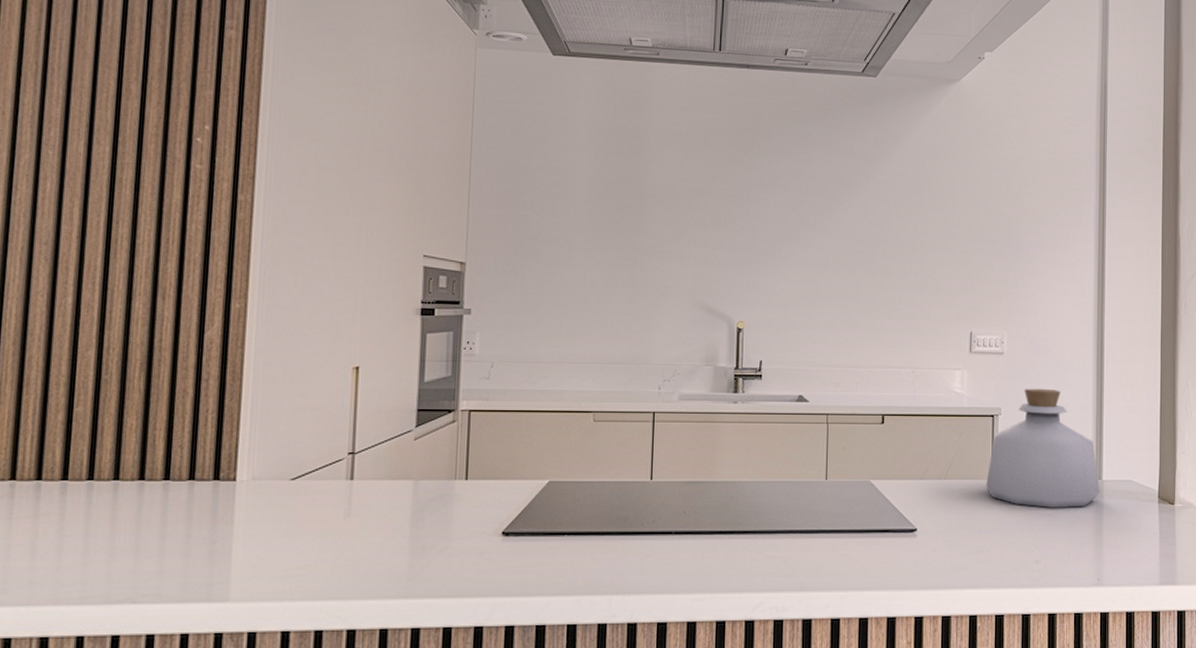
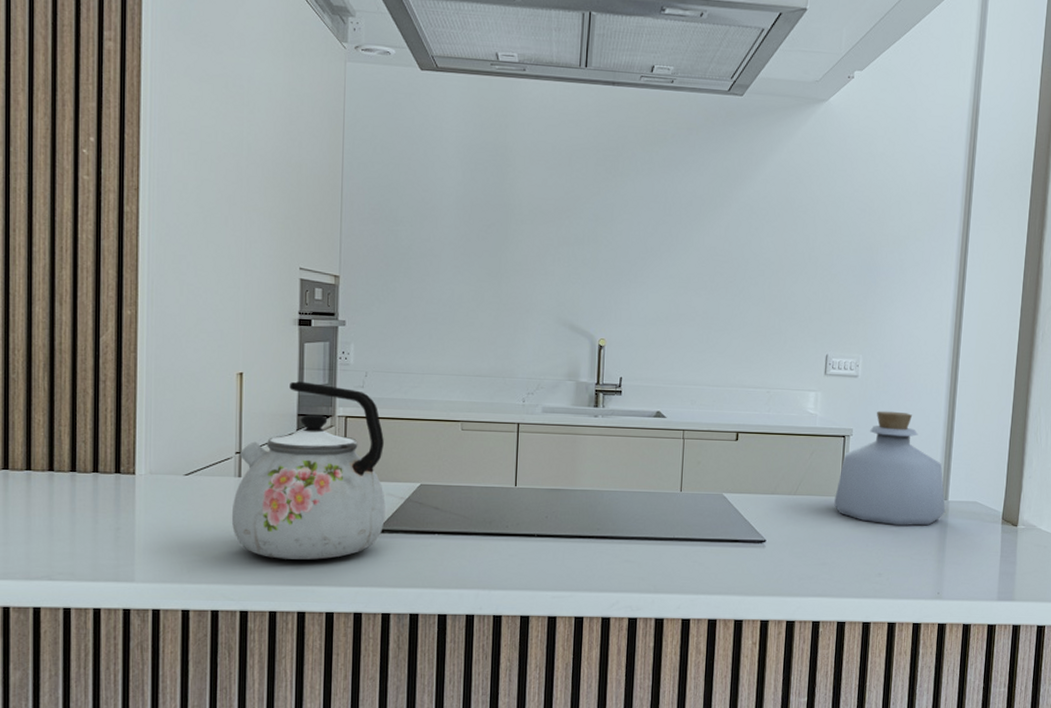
kettle: none [340,374,511,569] -> present [231,381,386,560]

